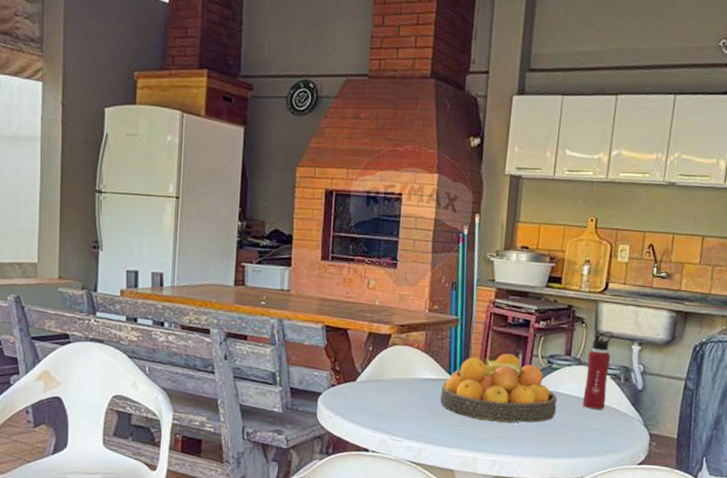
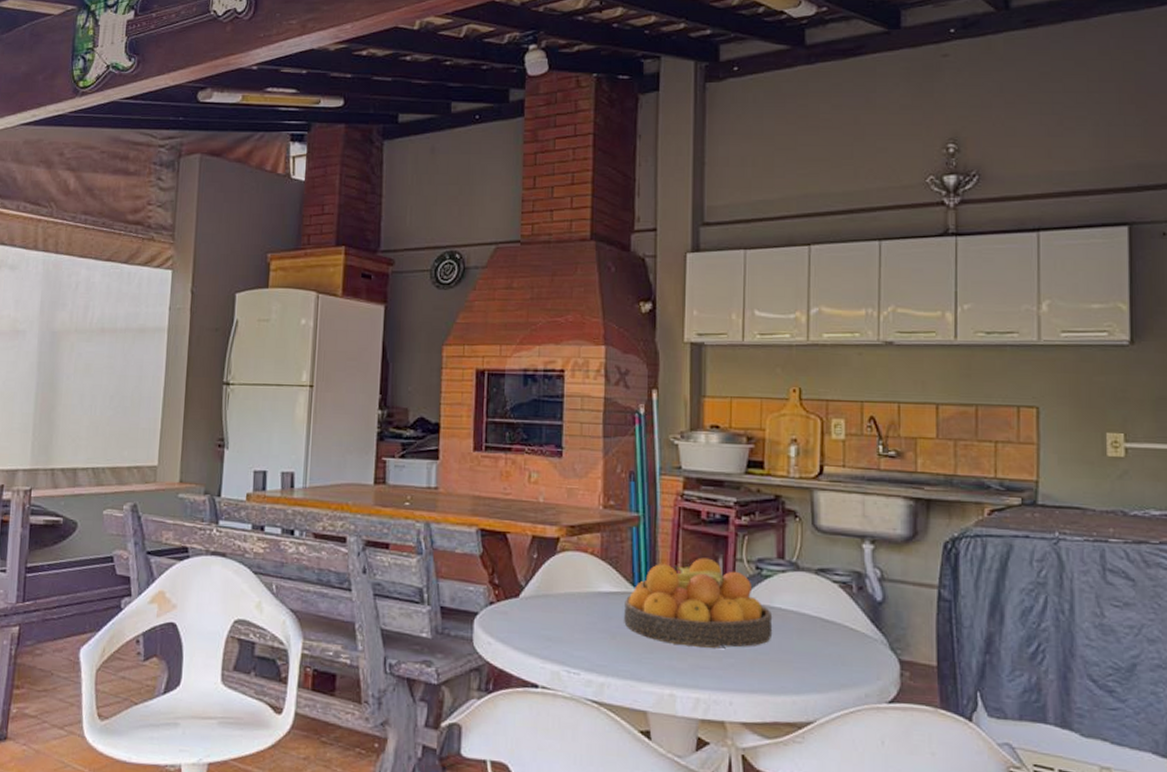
water bottle: present [582,330,614,410] -> none [805,526,837,629]

